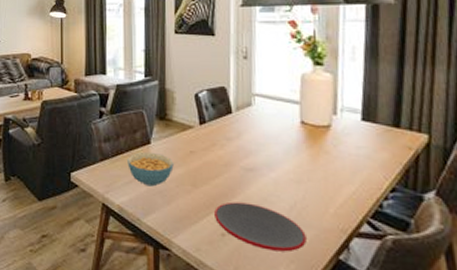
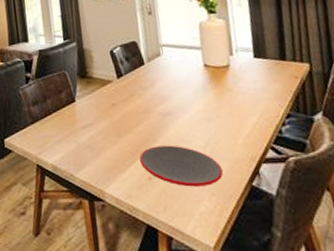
cereal bowl: present [127,152,174,187] -> none [56,109,99,142]

